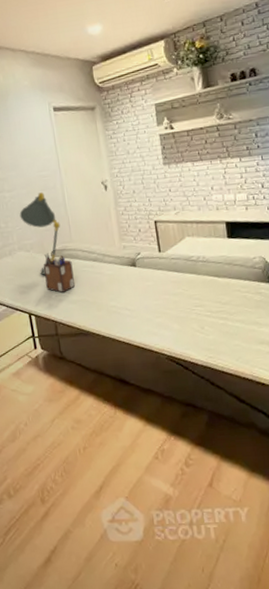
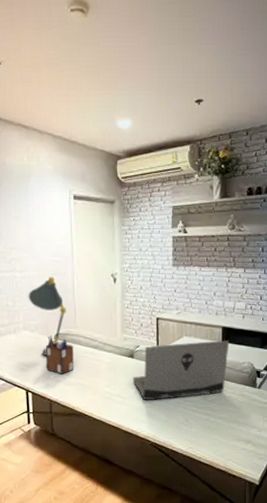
laptop computer: none [138,236,238,310] -> present [133,340,230,400]

